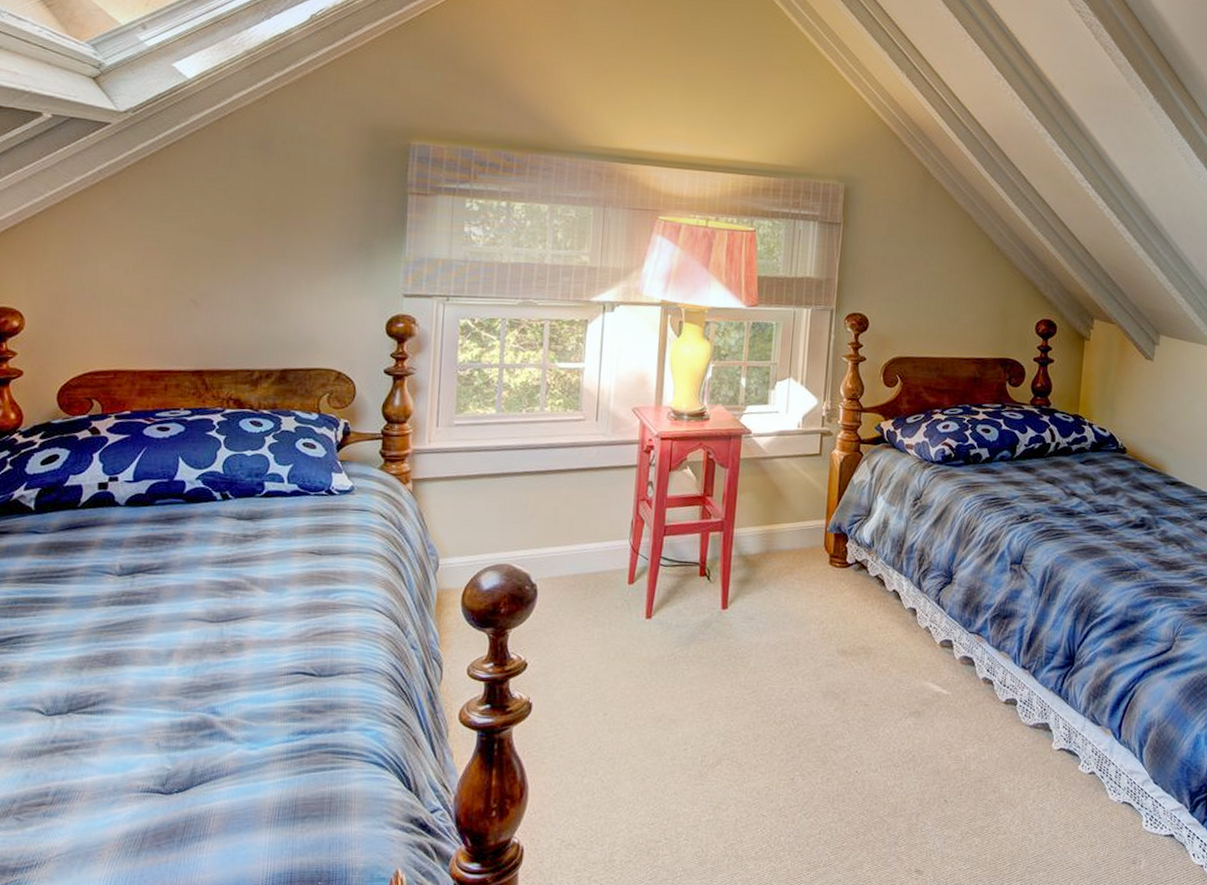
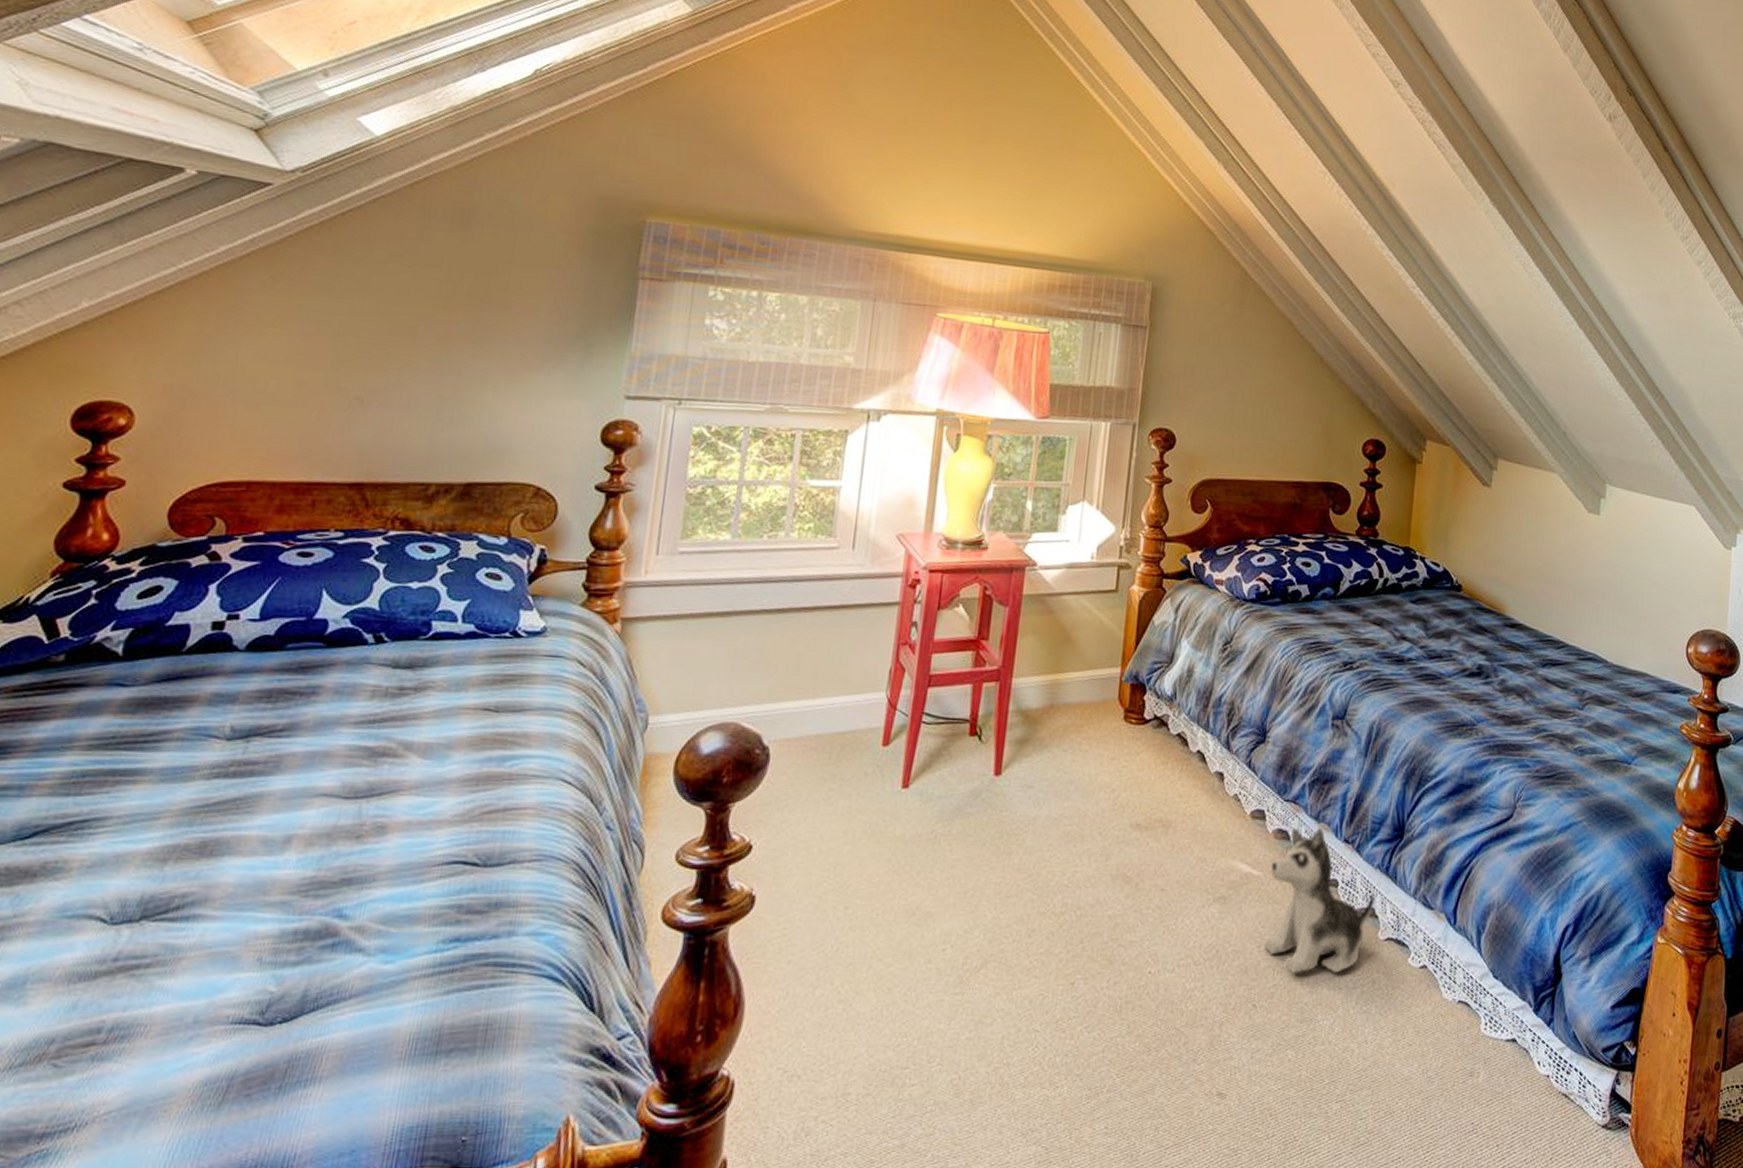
plush toy: none [952,656,1049,776] -> present [1263,828,1375,974]

